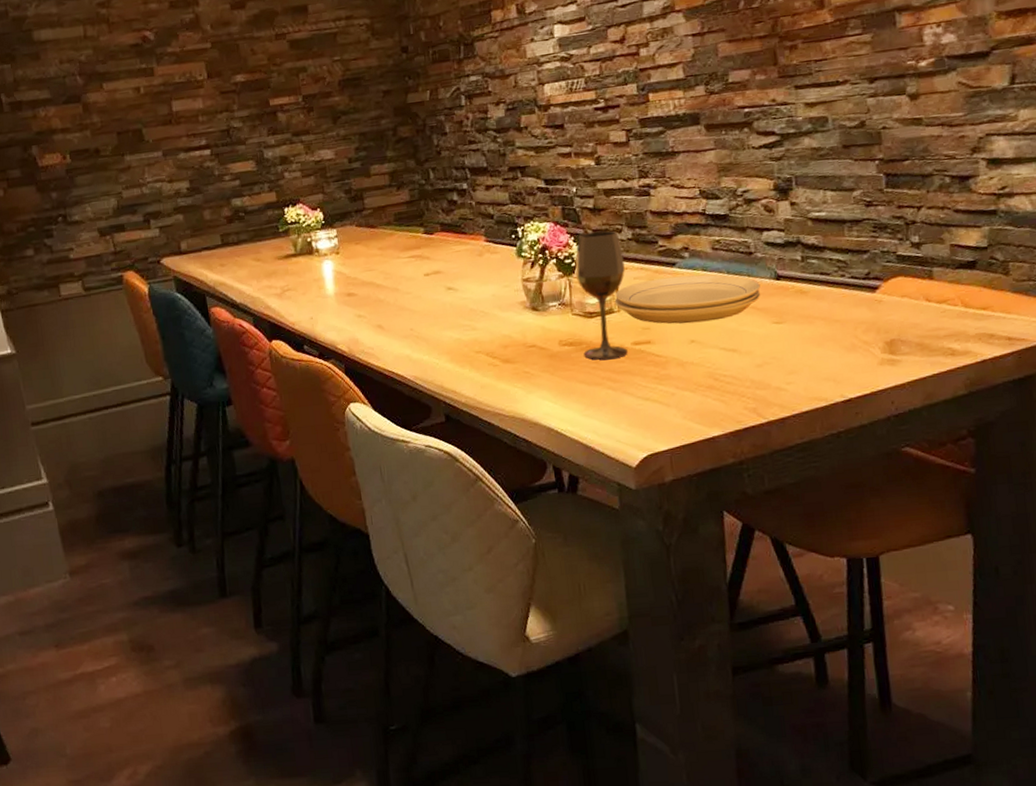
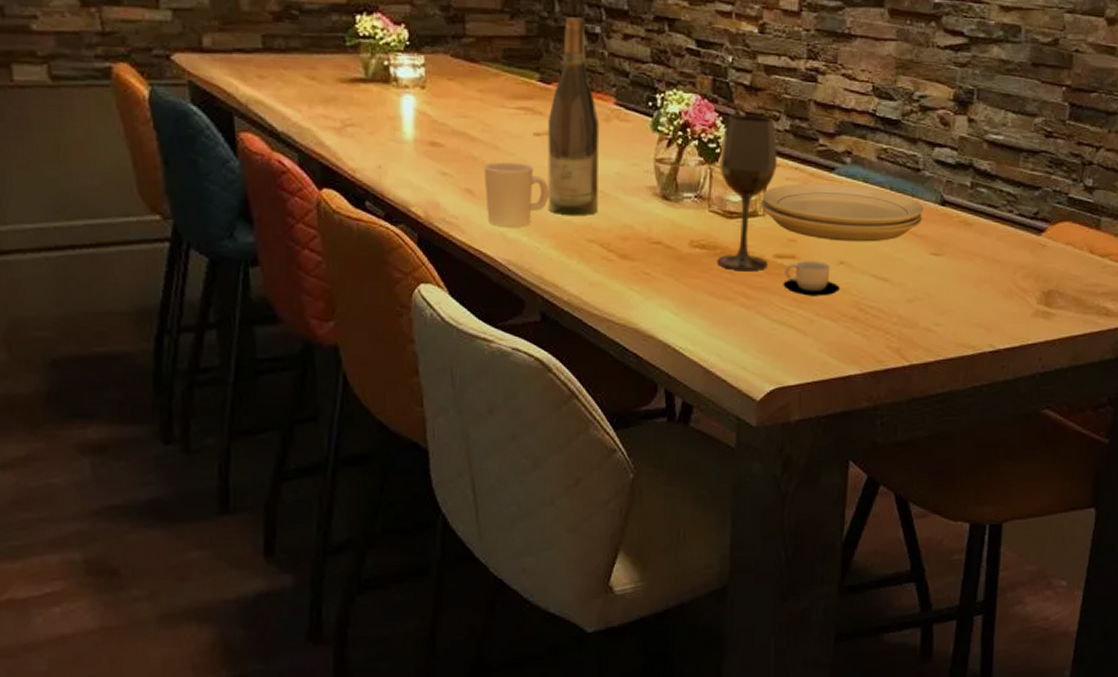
mug: none [388,298,442,351] -> present [483,161,549,229]
wine bottle: none [433,179,481,335] -> present [547,17,600,215]
cup: none [643,342,694,374] -> present [783,260,840,296]

